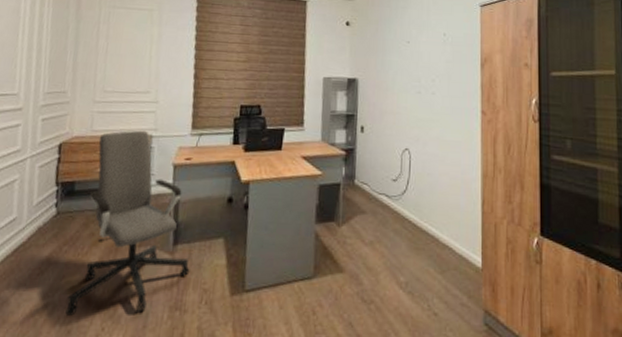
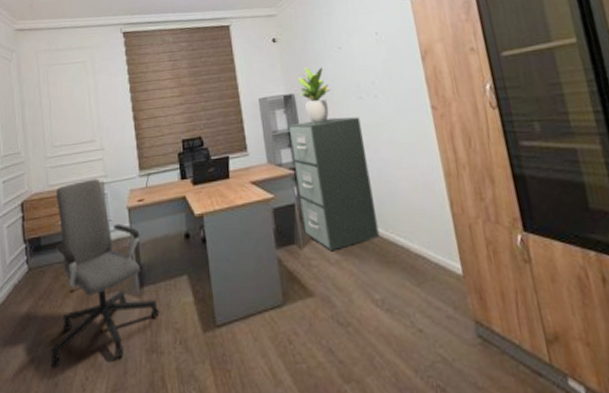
filing cabinet: none [345,107,416,233] -> present [288,116,380,252]
potted plant: none [362,55,393,112] -> present [298,67,331,125]

